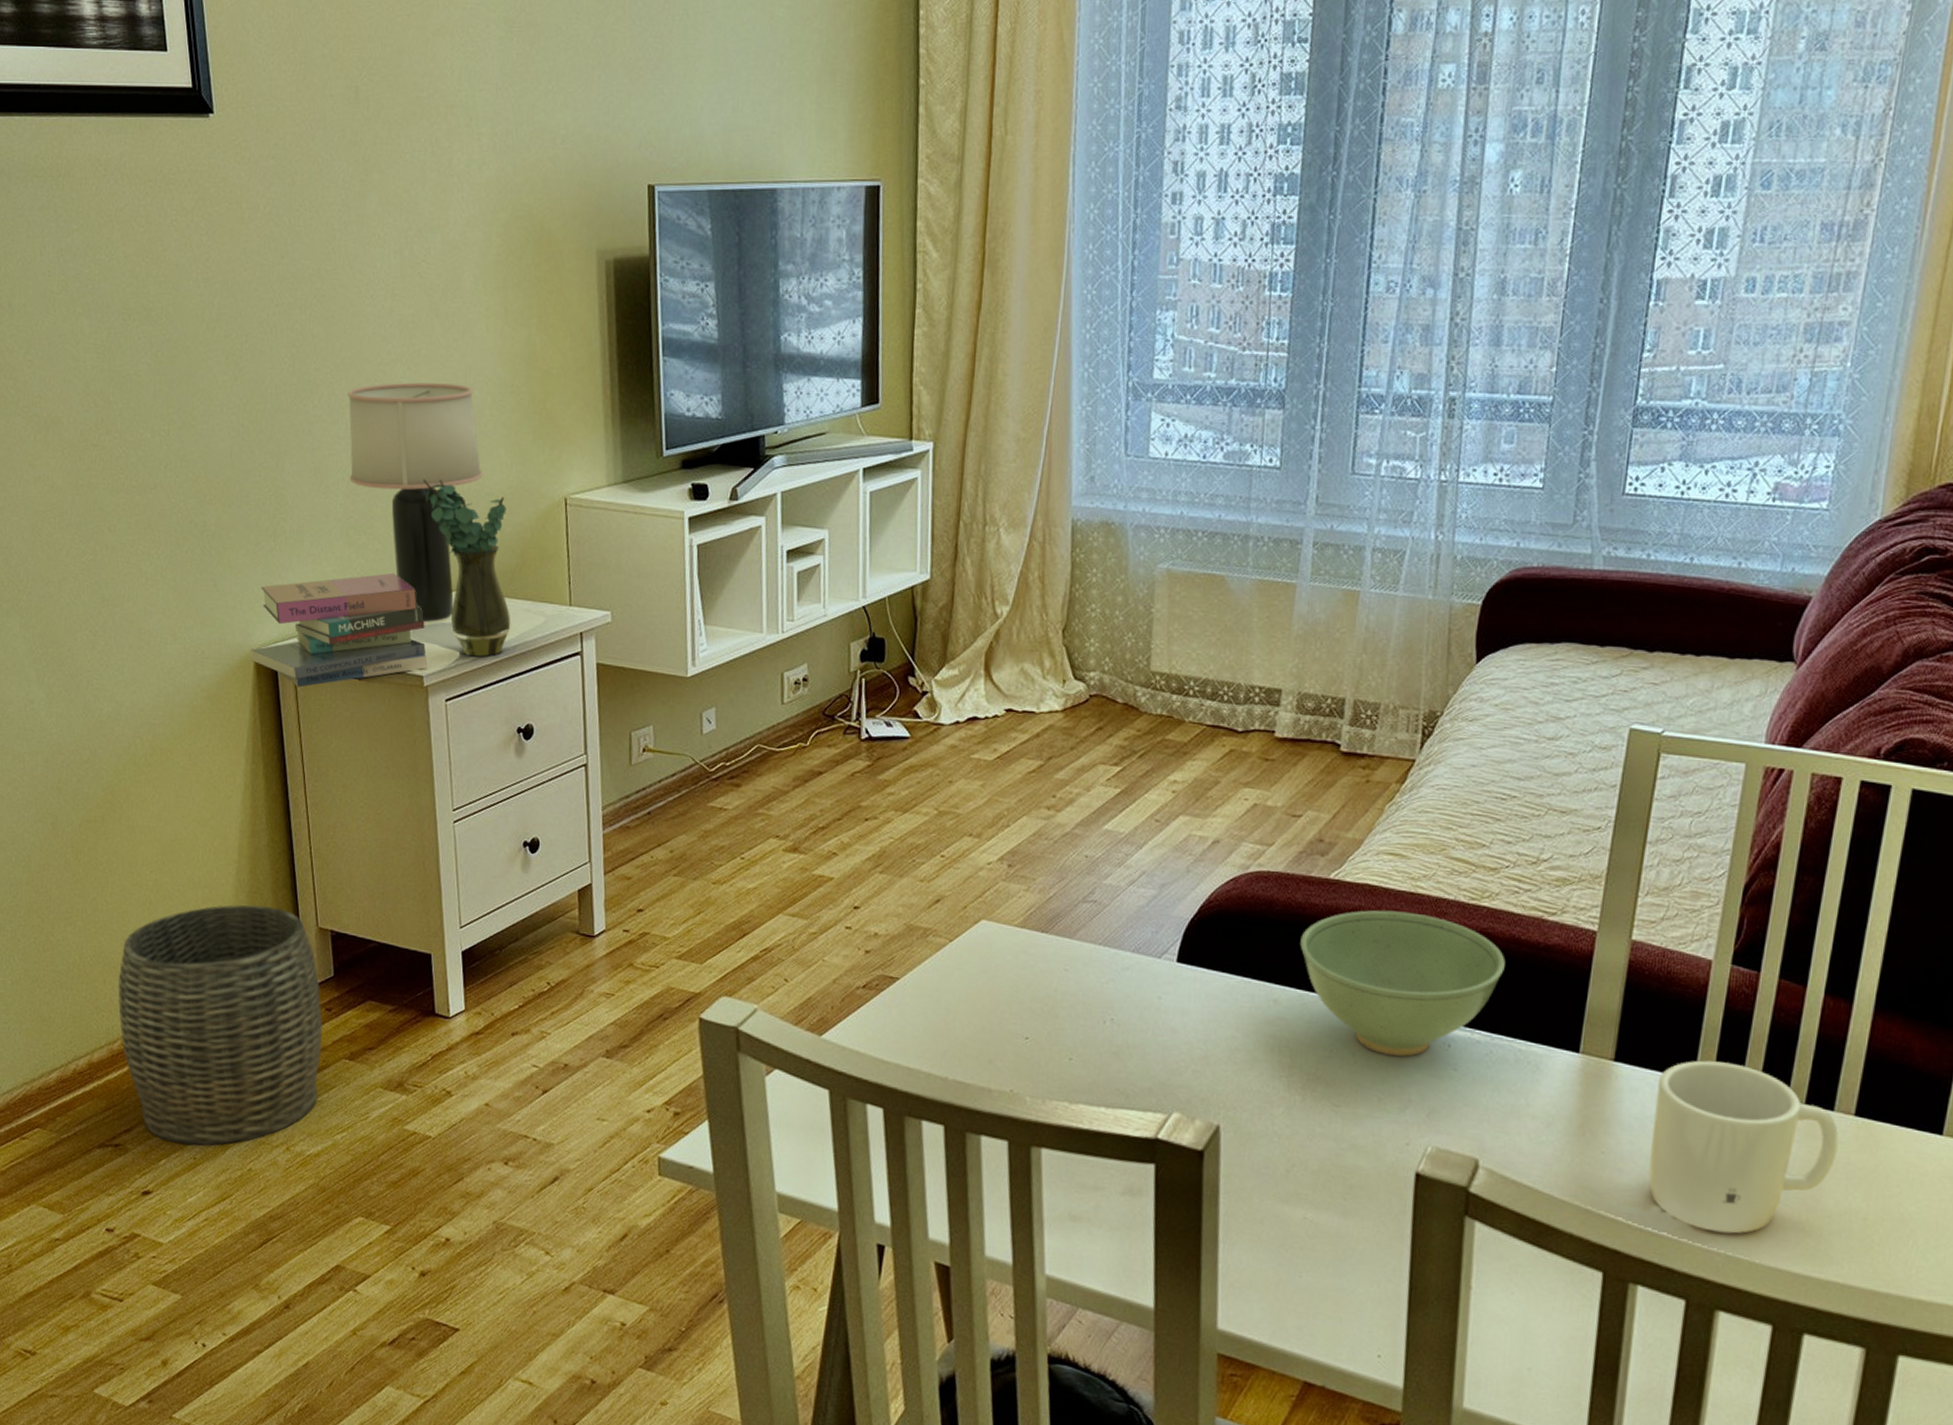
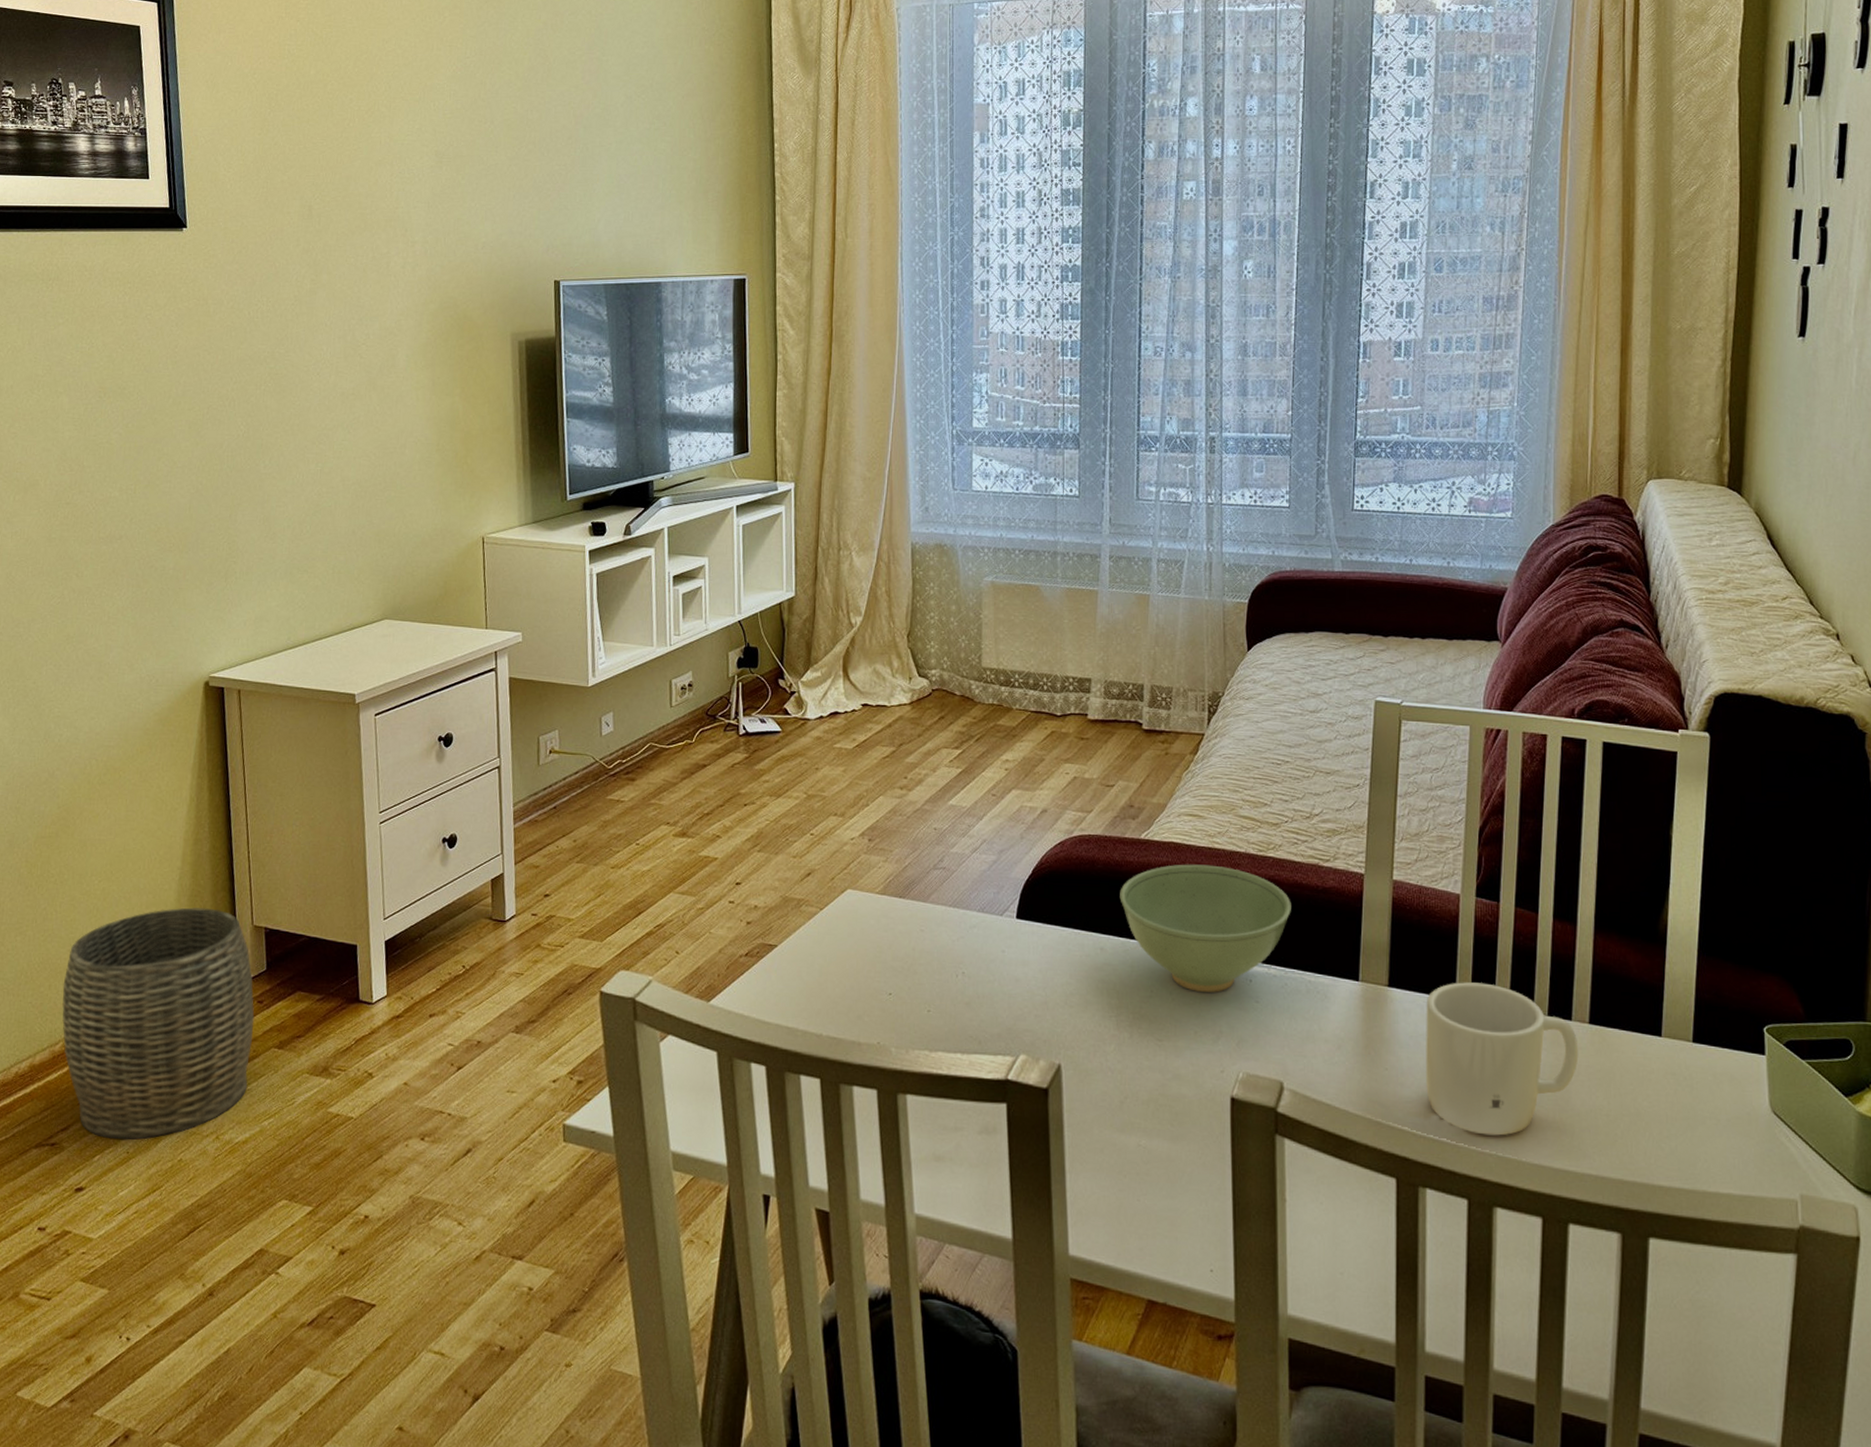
books: present [250,572,428,688] -> none [200,605,360,709]
table lamp: present [346,382,484,622] -> none [294,444,412,647]
vase: present [422,479,511,657] -> none [358,524,434,676]

